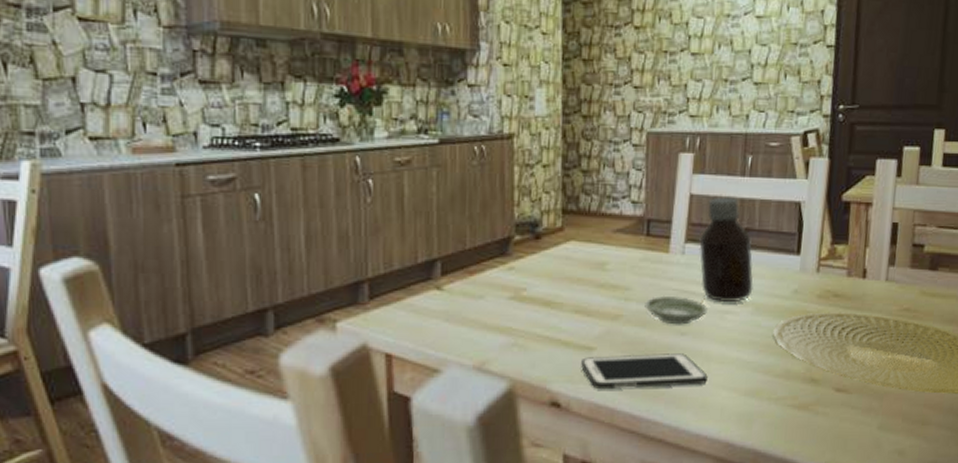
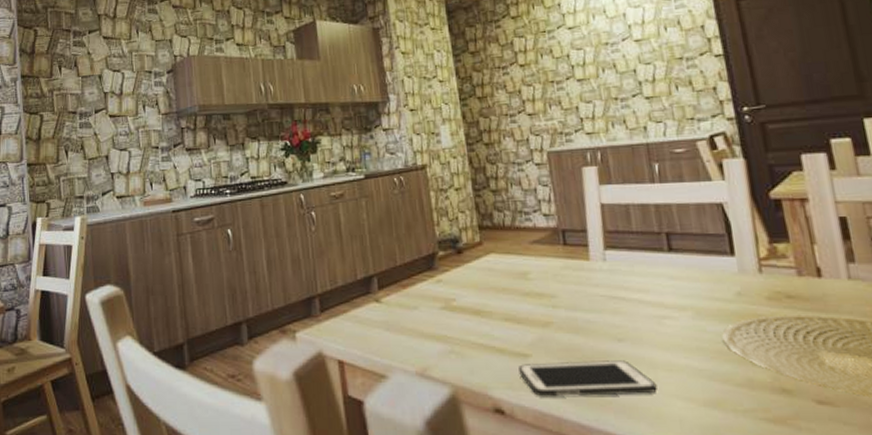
saucer: present [645,295,707,325] -> none [573,301,642,331]
bottle: present [699,197,753,303] -> none [619,203,689,307]

